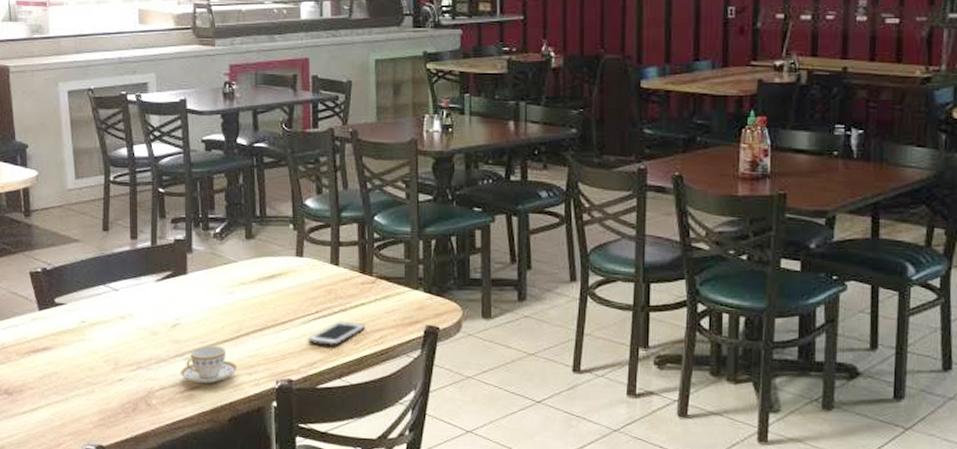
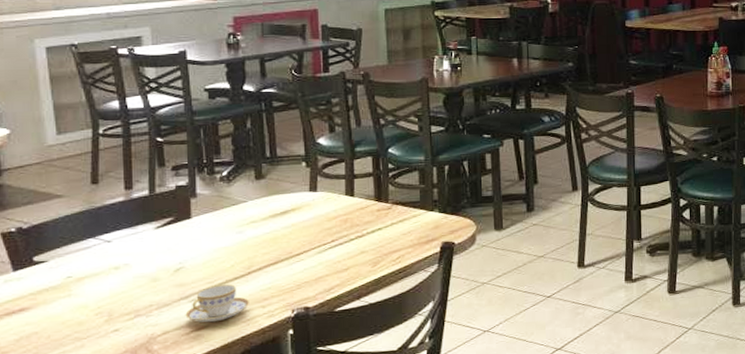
cell phone: present [308,321,366,346] -> none [324,246,383,271]

